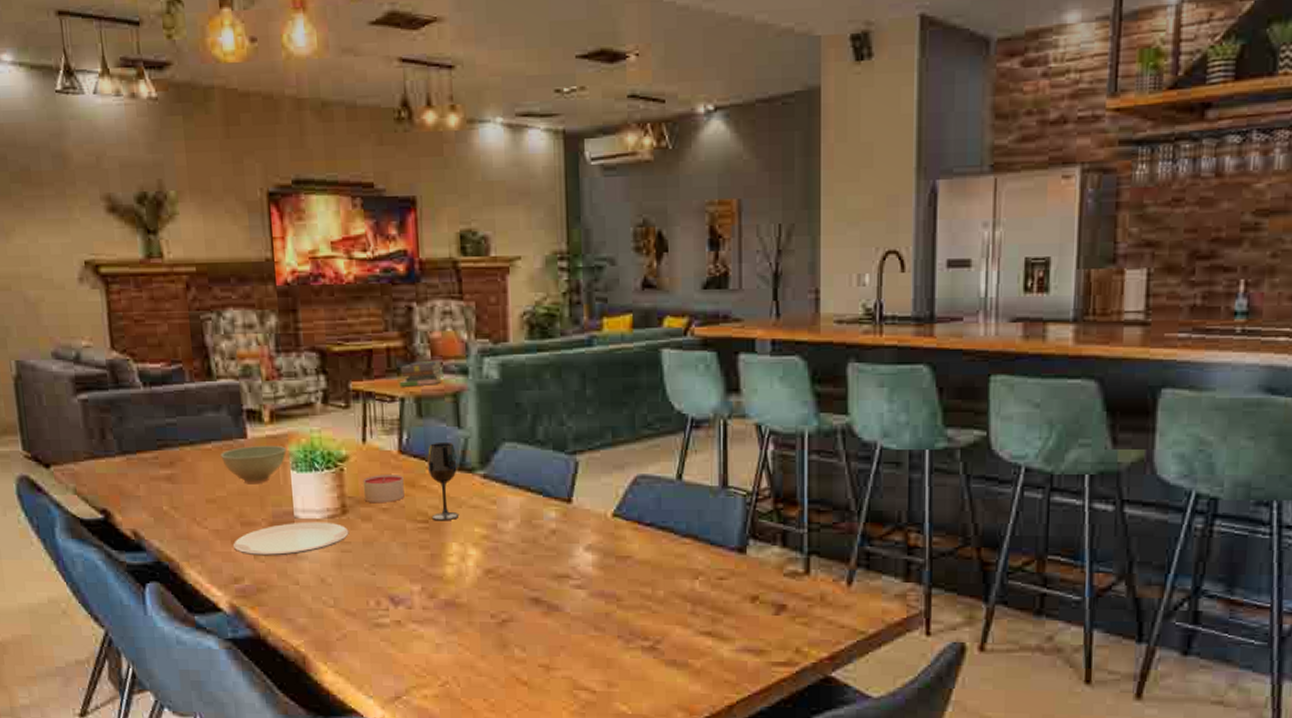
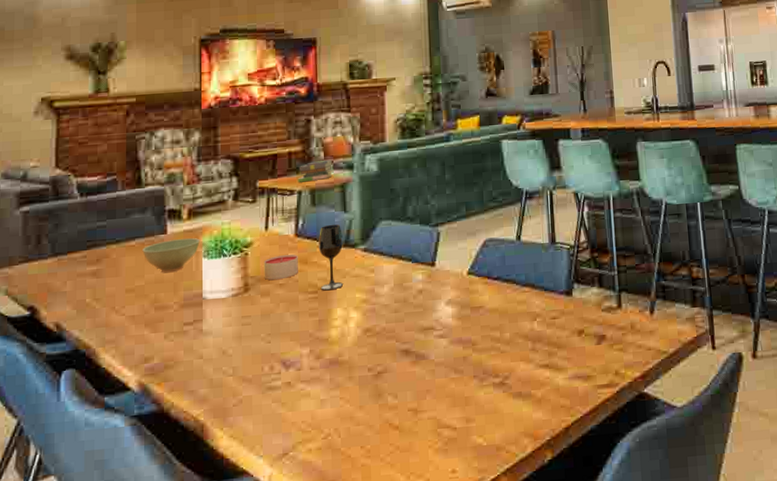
plate: present [232,521,349,556] -> none [146,300,250,336]

